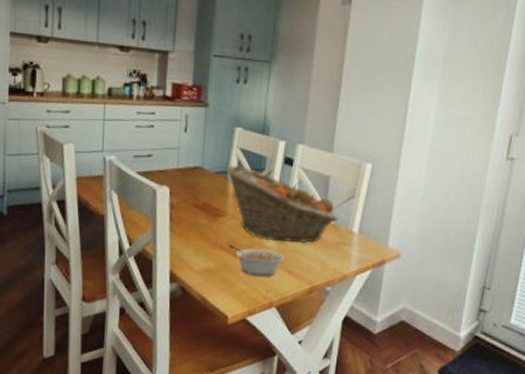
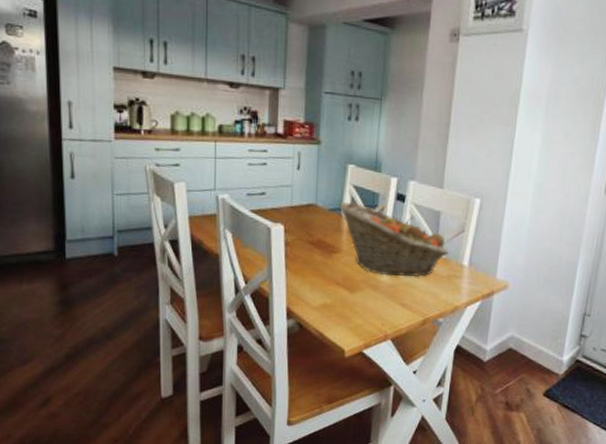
legume: present [229,245,285,277] -> none [344,280,399,311]

